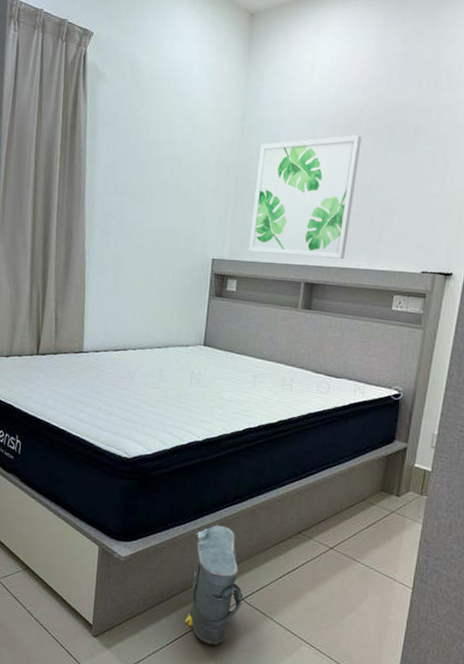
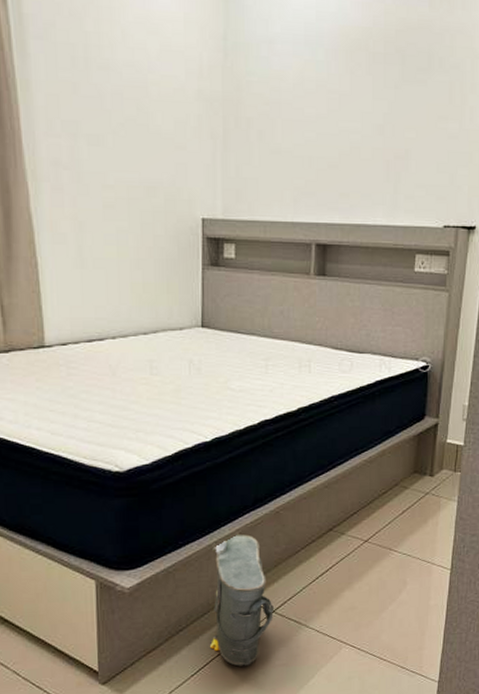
wall art: present [248,135,362,259] -> none [246,61,370,213]

